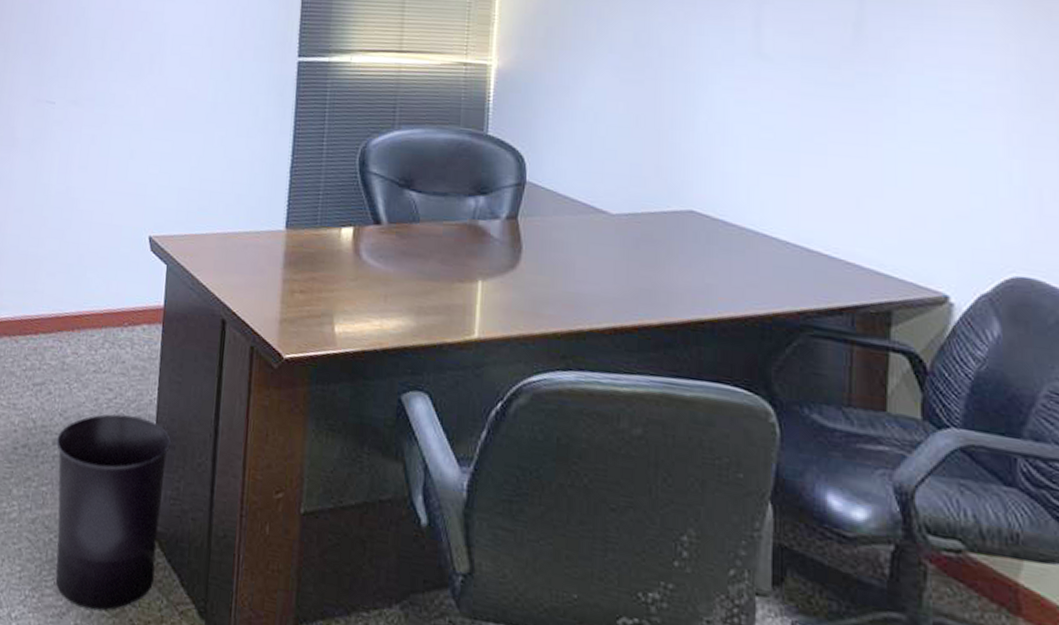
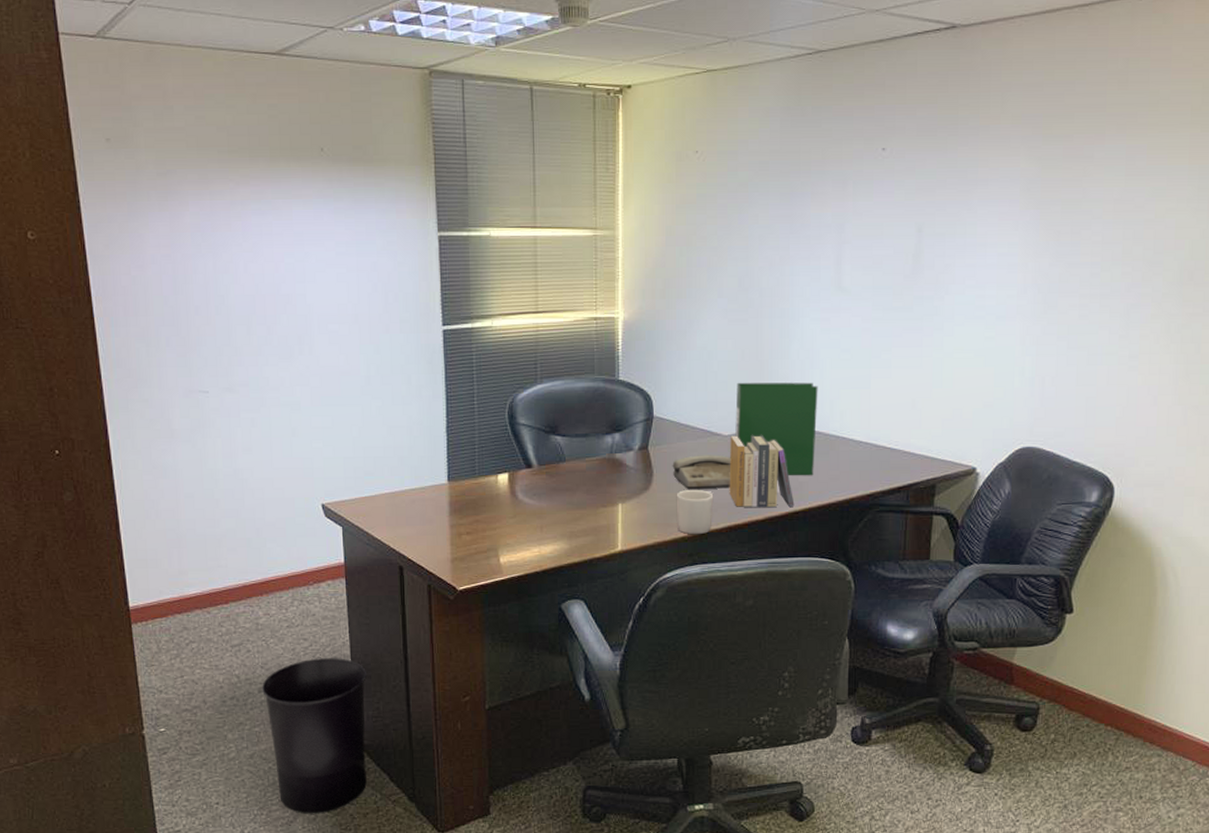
telephone: none [545,234,619,280] -> present [672,455,731,490]
mug: none [547,274,596,333] -> present [676,490,714,535]
books: none [615,215,699,315] -> present [729,435,795,508]
binder: none [625,153,732,278] -> present [735,382,818,476]

